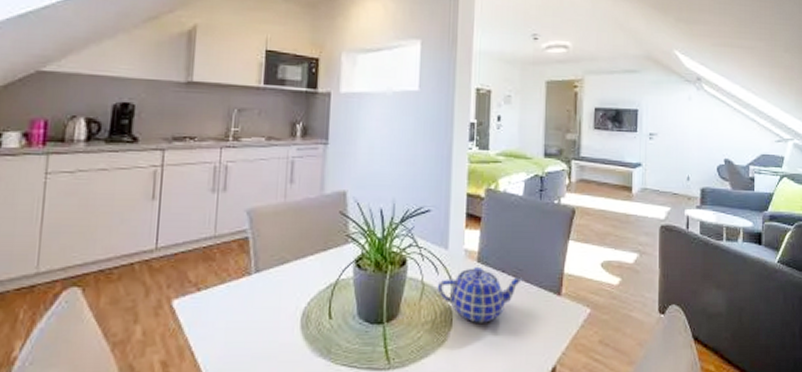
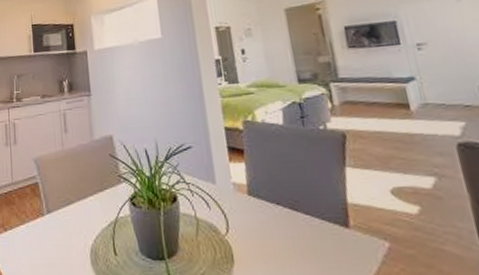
teapot: present [437,266,523,323] -> none [211,199,302,259]

